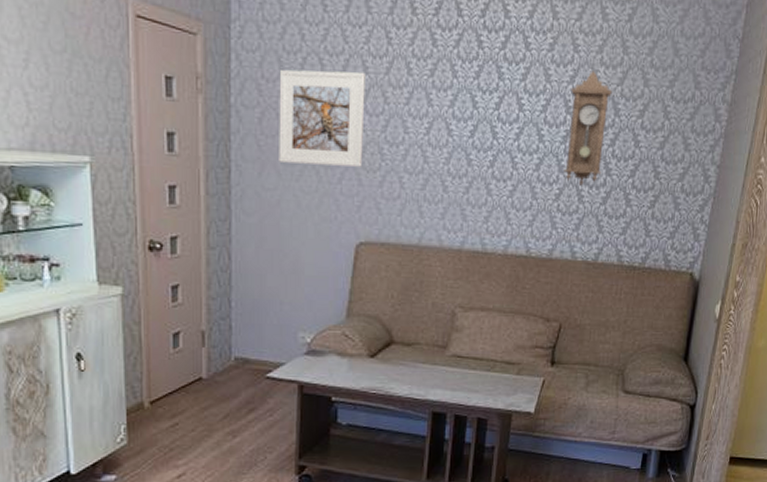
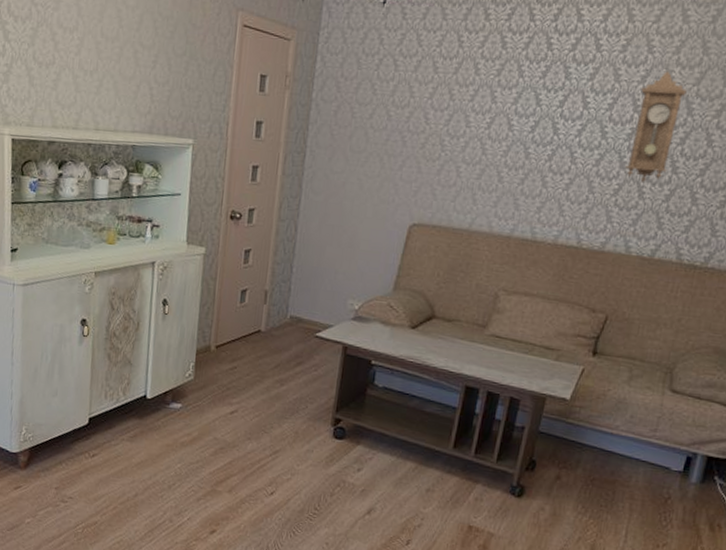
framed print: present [279,69,365,167] -> none [348,69,435,156]

